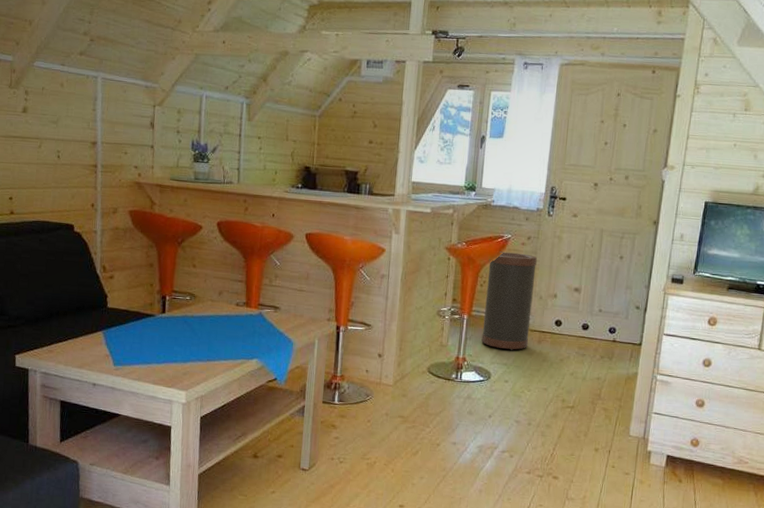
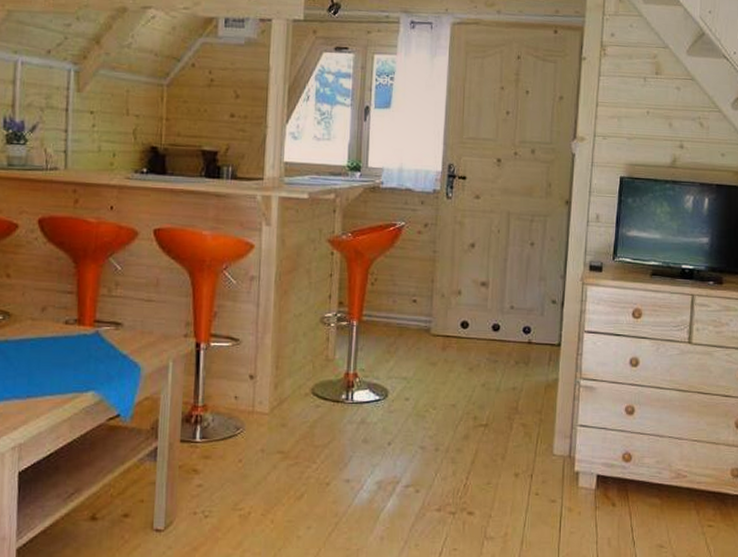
trash can: present [481,251,537,351] -> none [375,242,436,362]

